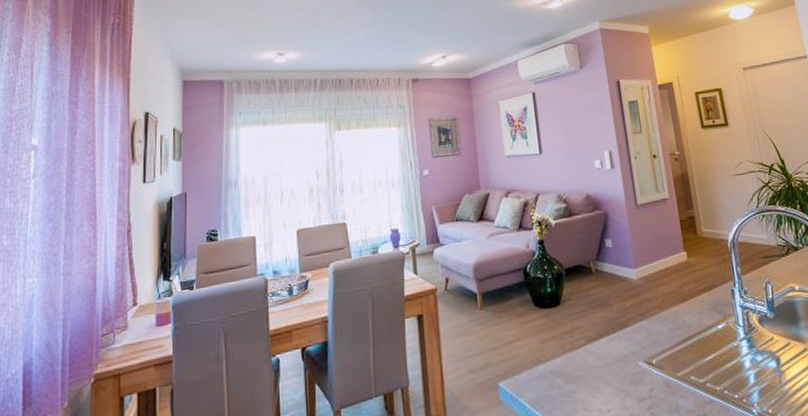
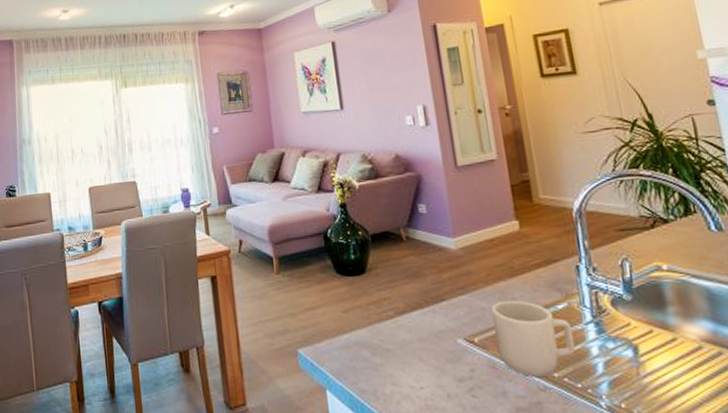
mug: none [666,322,733,392] -> present [491,300,576,378]

